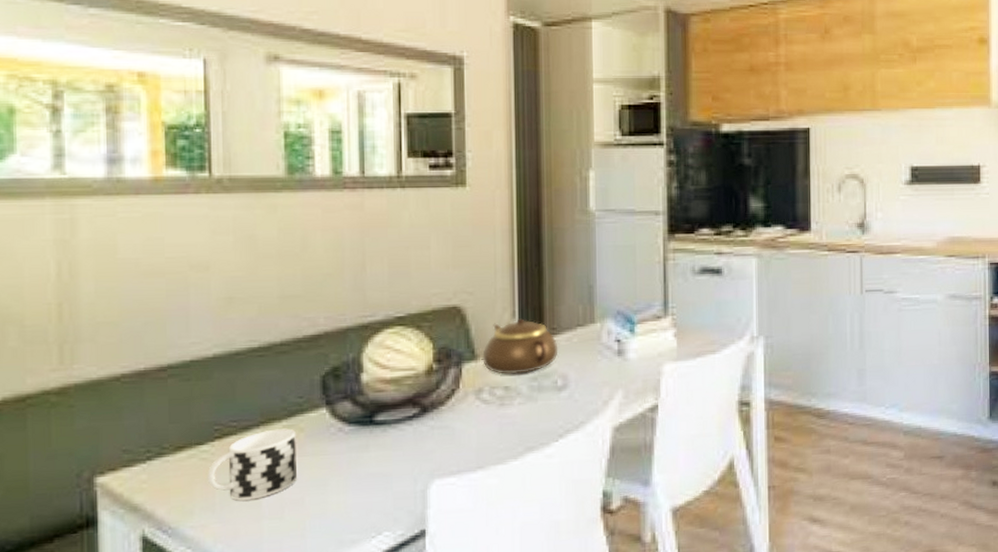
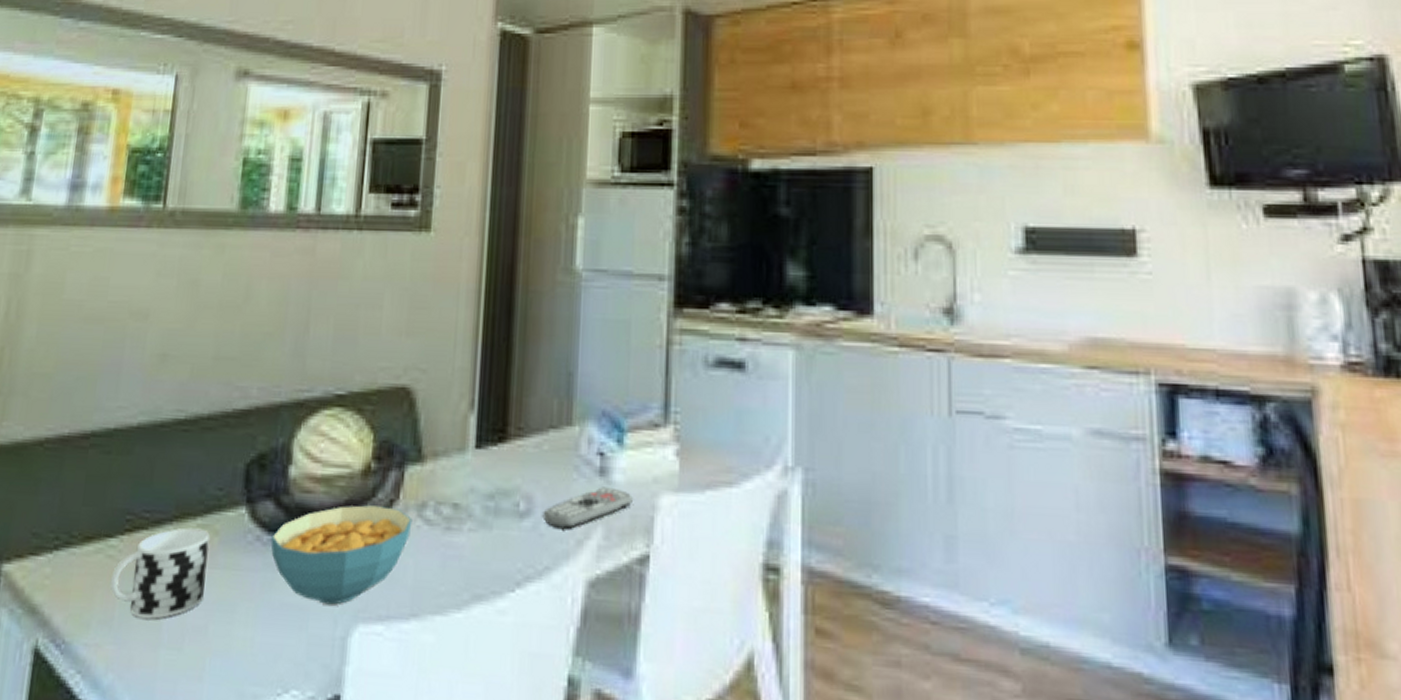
cereal bowl: none [352,395,472,470] -> present [271,505,413,605]
teapot: present [482,318,559,375] -> none [430,410,524,488]
remote control: none [576,363,644,395] -> present [542,487,633,529]

